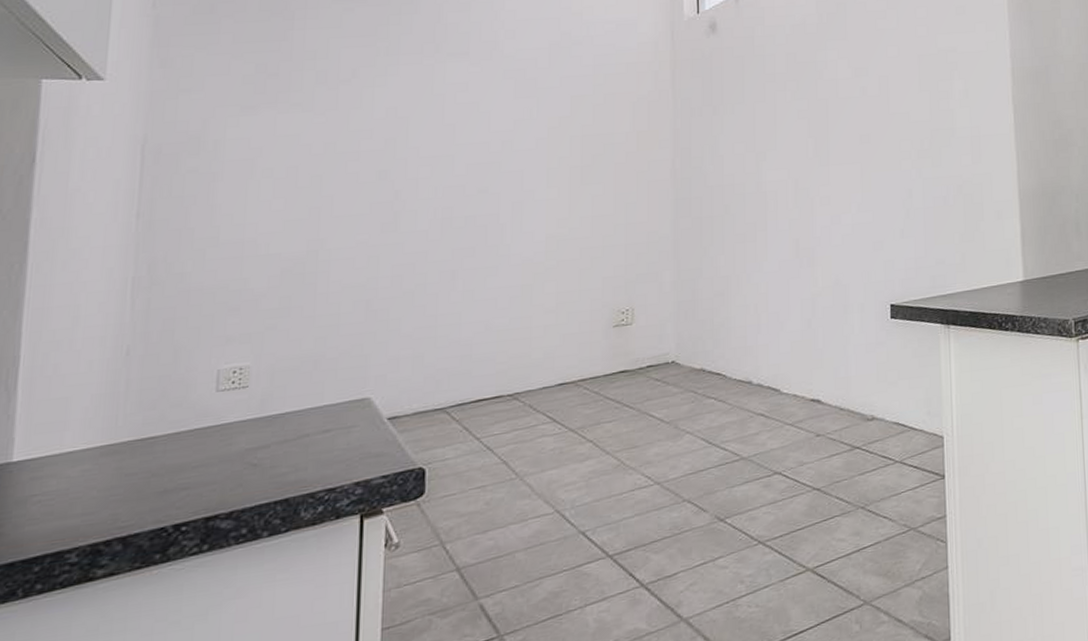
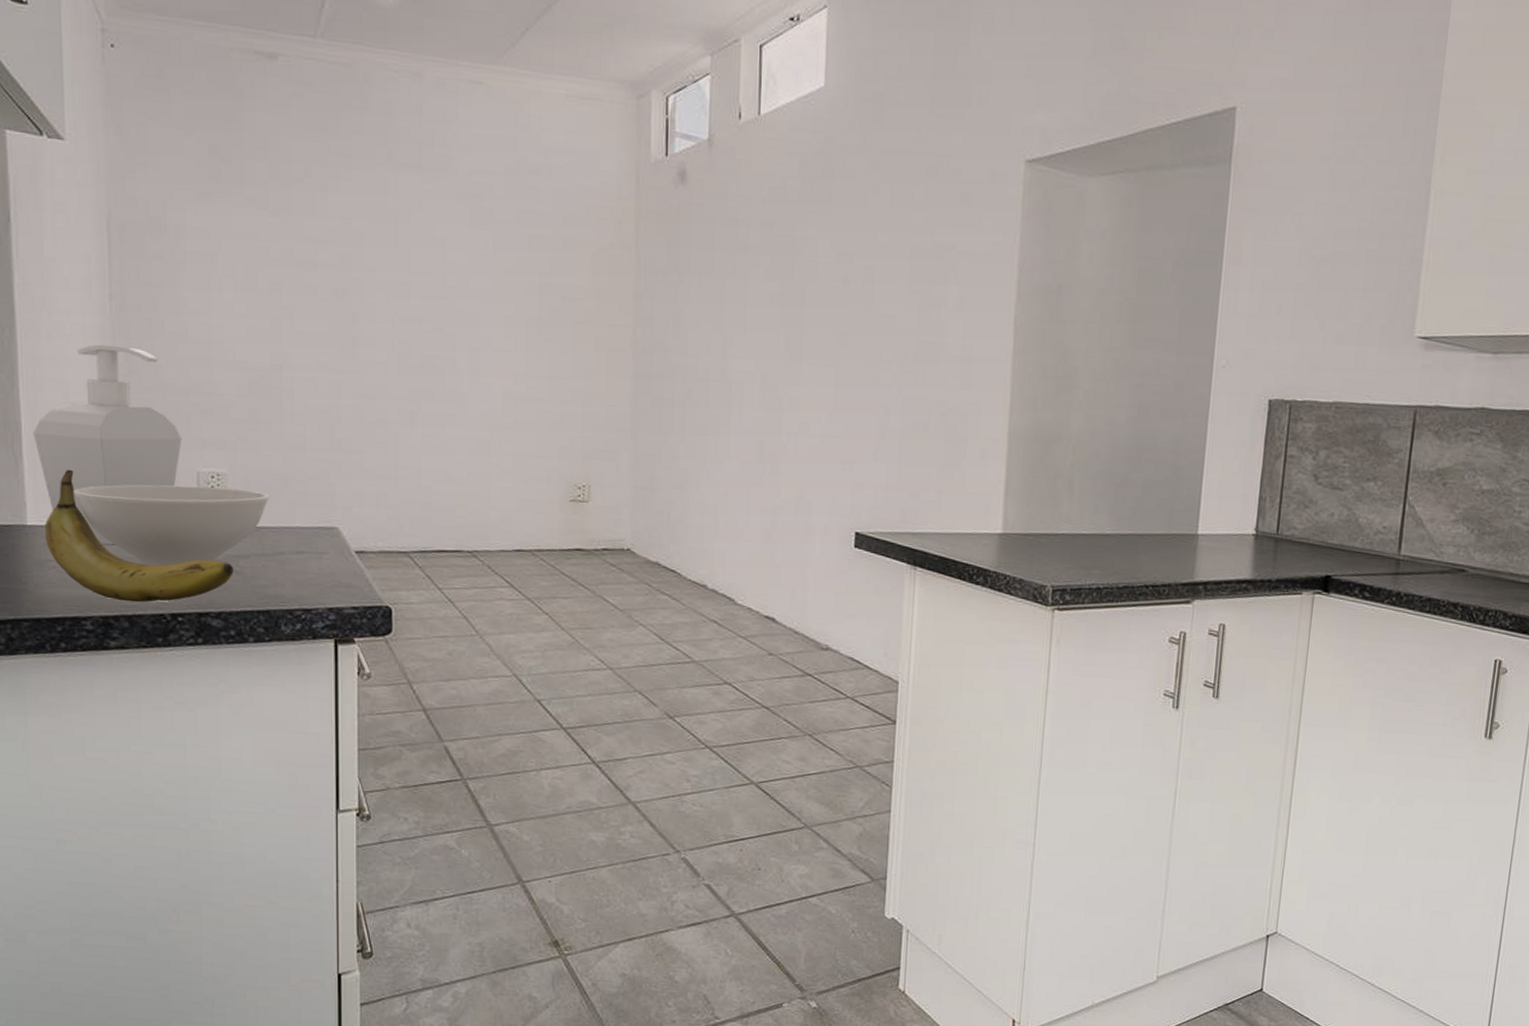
soap bottle: none [32,259,203,467] -> present [33,344,182,547]
fruit: none [32,393,251,523] -> present [44,469,234,603]
bowl: none [72,377,297,479] -> present [73,484,270,567]

